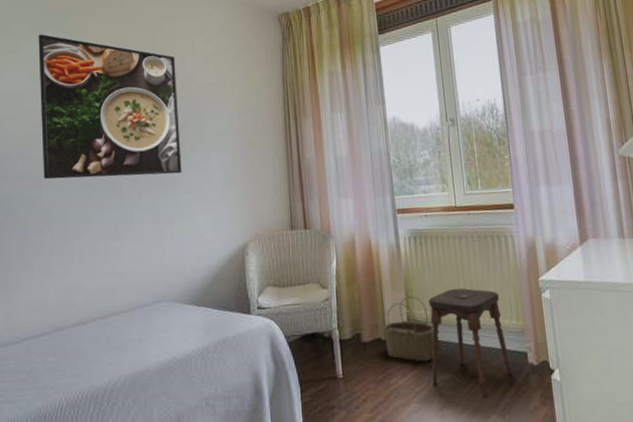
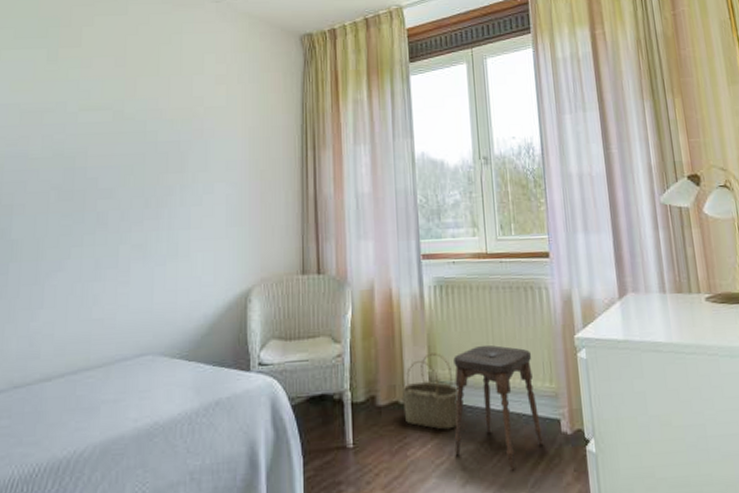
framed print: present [38,34,182,180] -> none [15,41,182,208]

